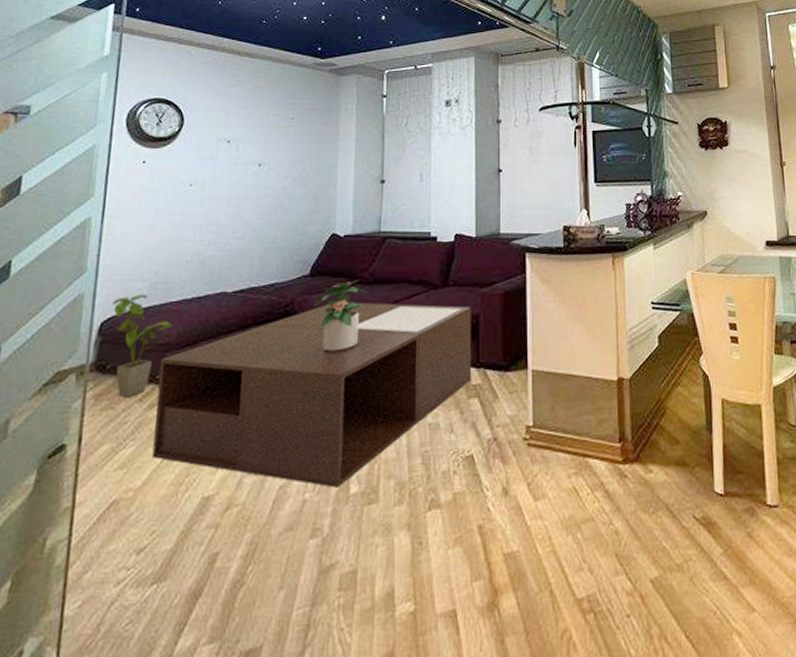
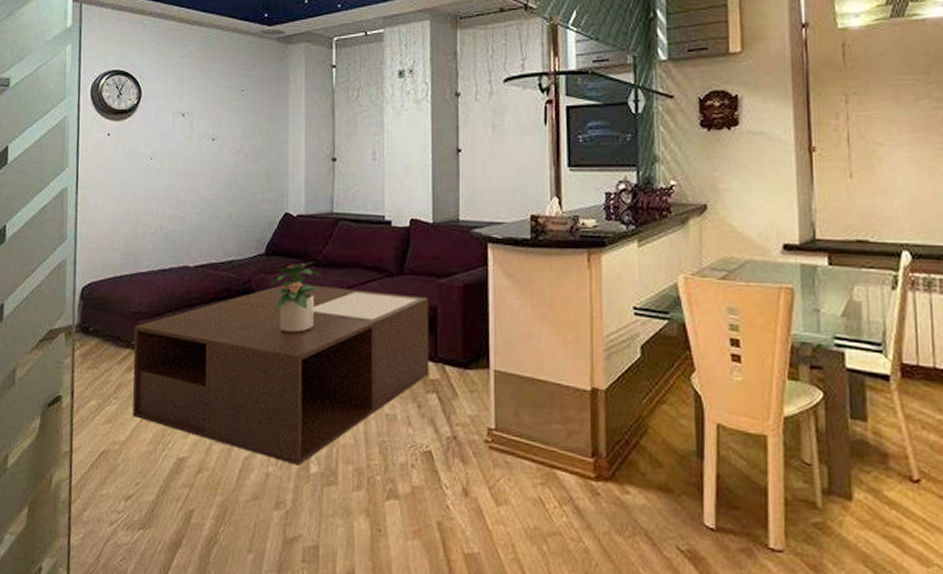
house plant: present [112,294,173,397] -> none [90,263,143,359]

